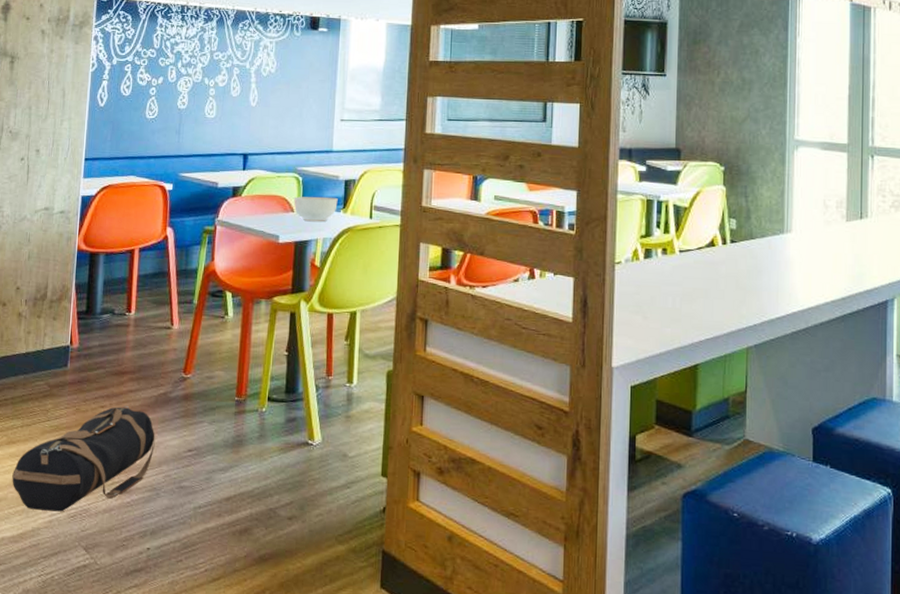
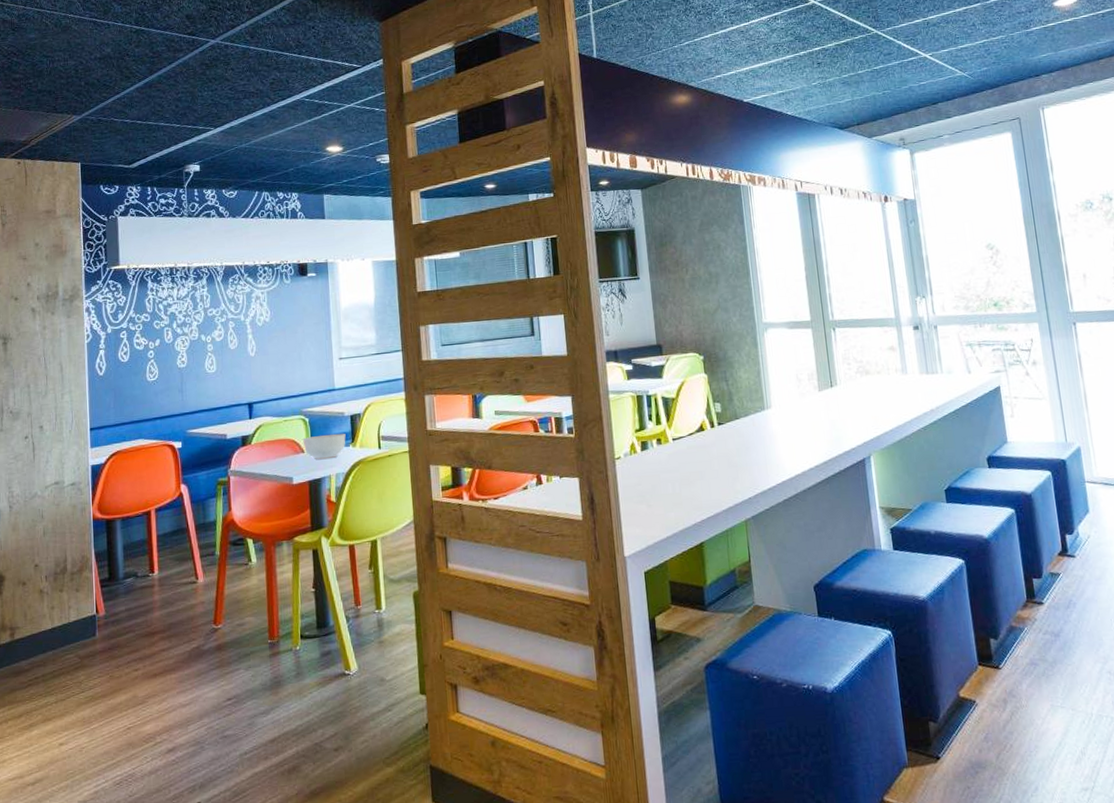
duffel bag: present [12,406,155,512] -> none [52,665,194,784]

